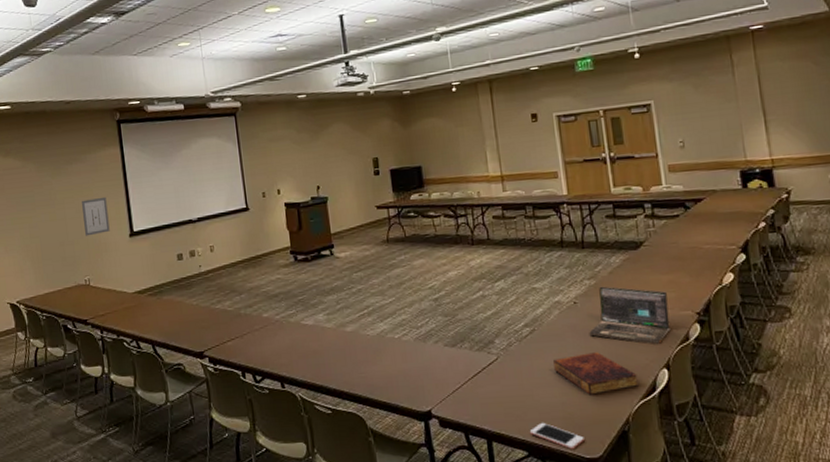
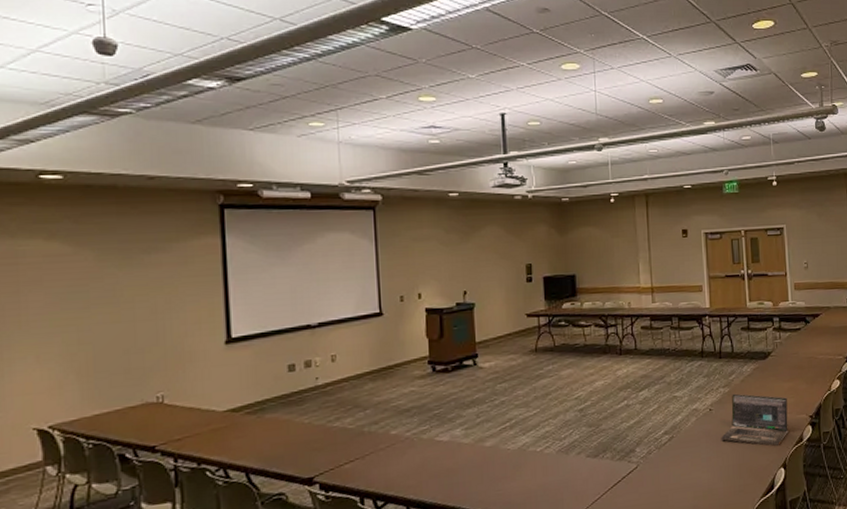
wall art: present [82,196,110,236] -> none [161,295,198,343]
book: present [553,352,638,395] -> none [688,456,760,497]

